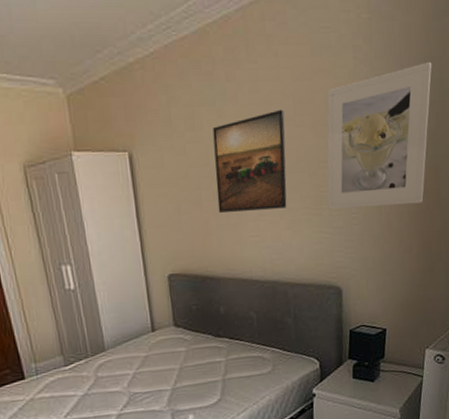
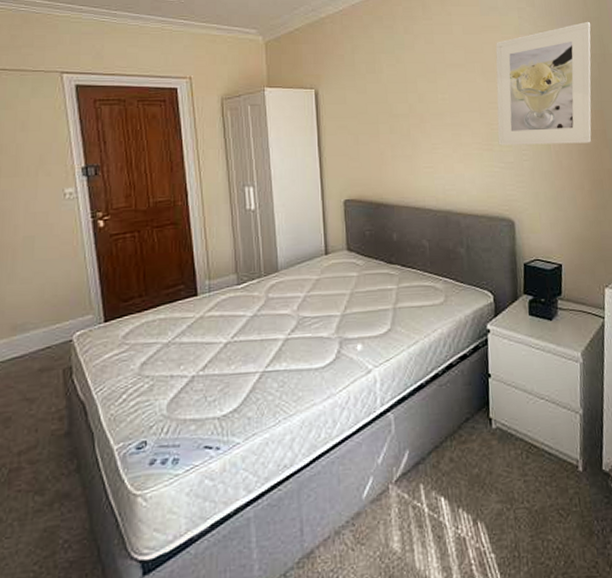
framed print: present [212,109,287,213] -> none [391,57,459,145]

